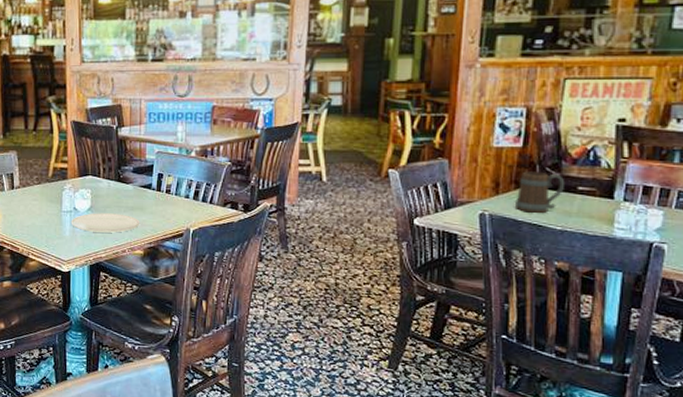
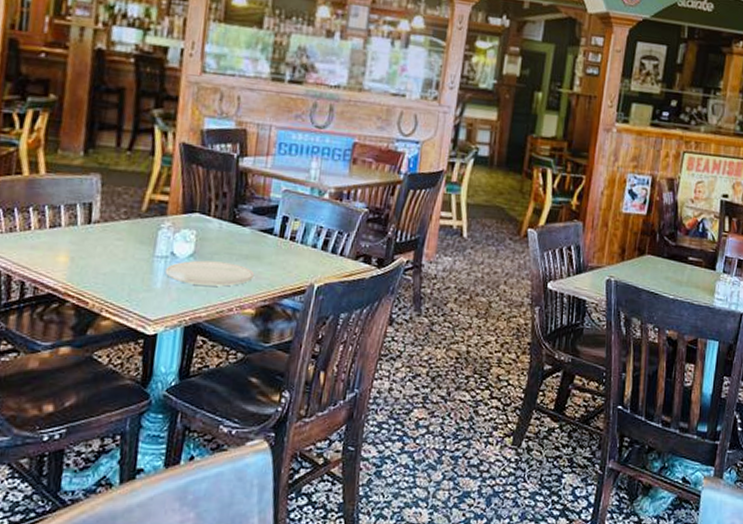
beer mug: present [516,171,564,213] -> none [637,239,678,281]

